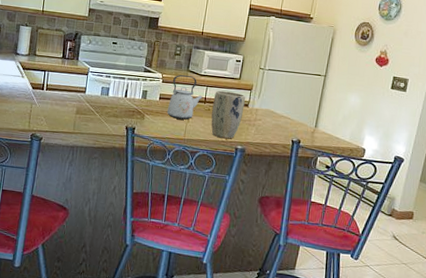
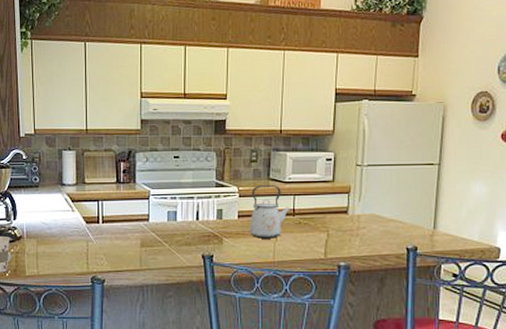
plant pot: present [211,90,245,139] -> none [304,198,343,256]

